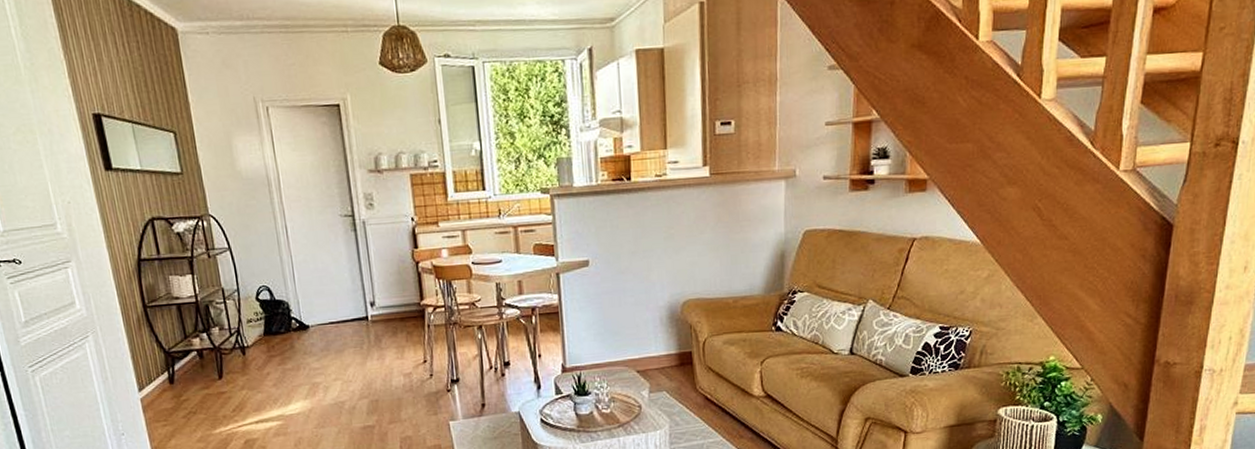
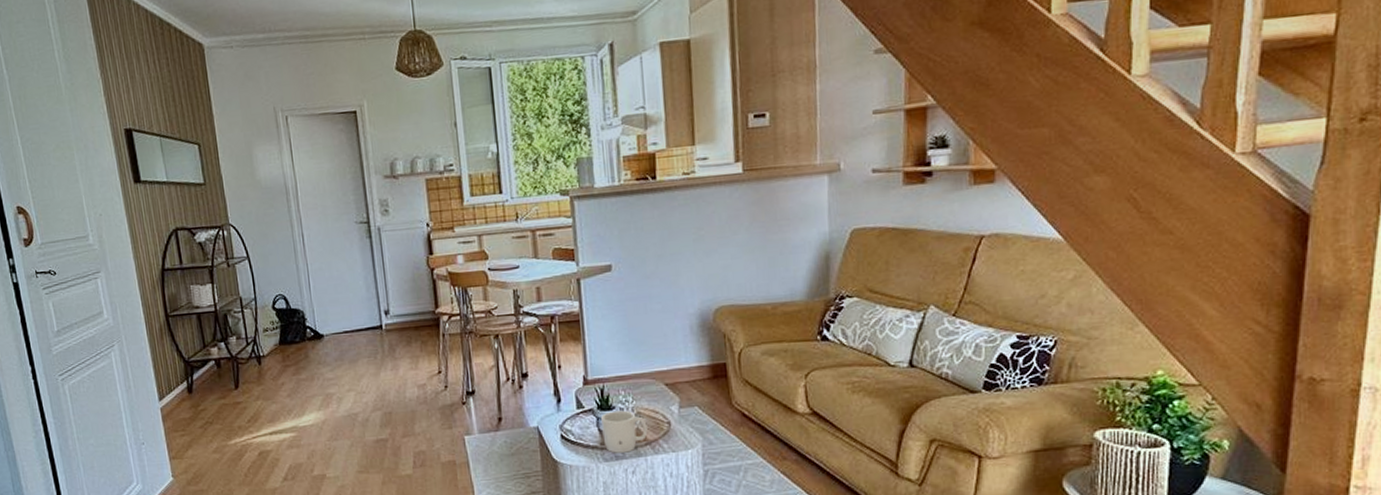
mug: none [578,395,621,435] -> present [601,410,648,453]

